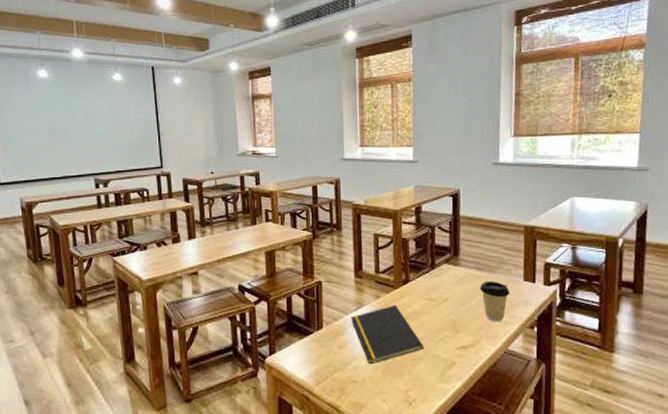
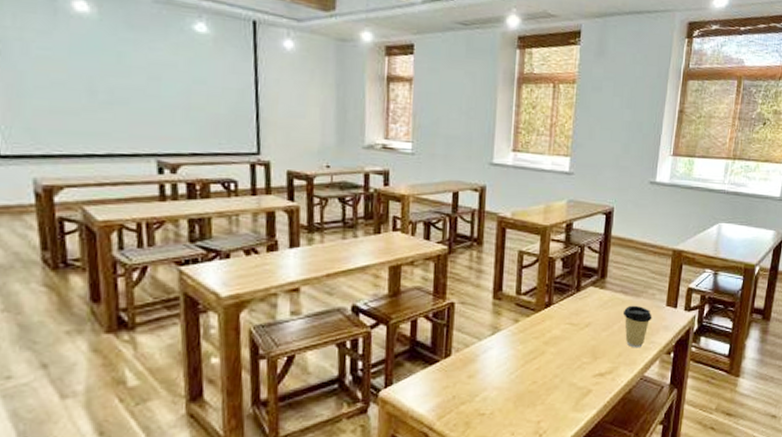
notepad: present [351,304,424,365] -> none [484,329,560,395]

